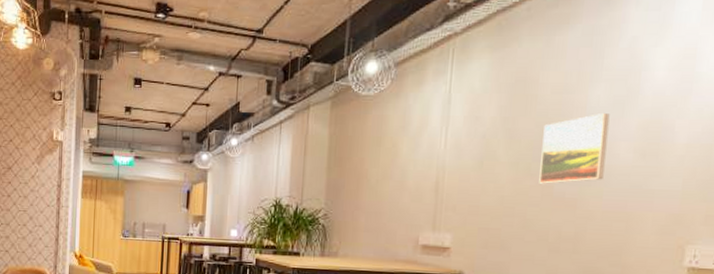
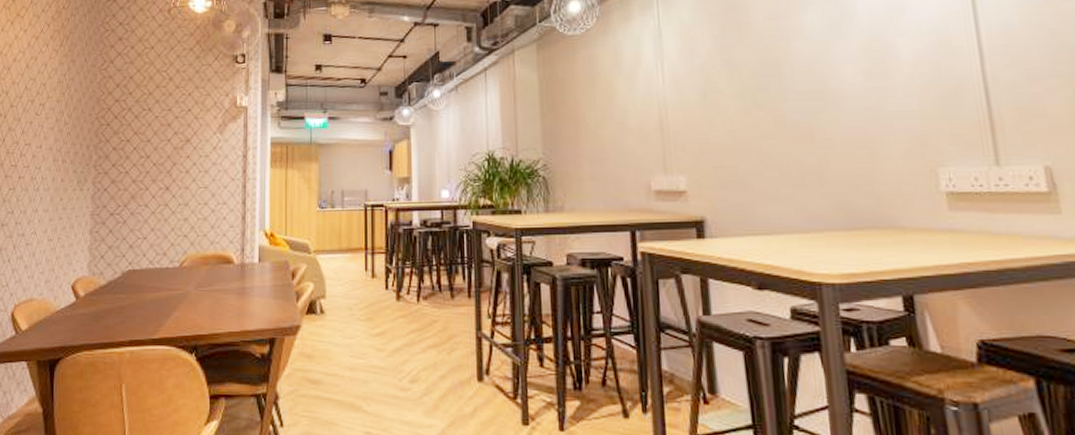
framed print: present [539,112,610,184] -> none [763,35,835,114]

